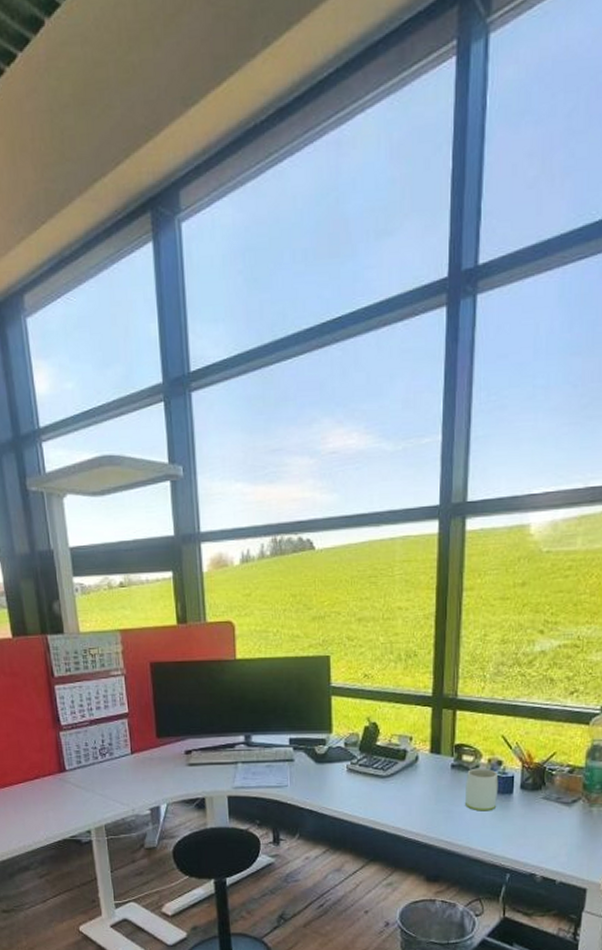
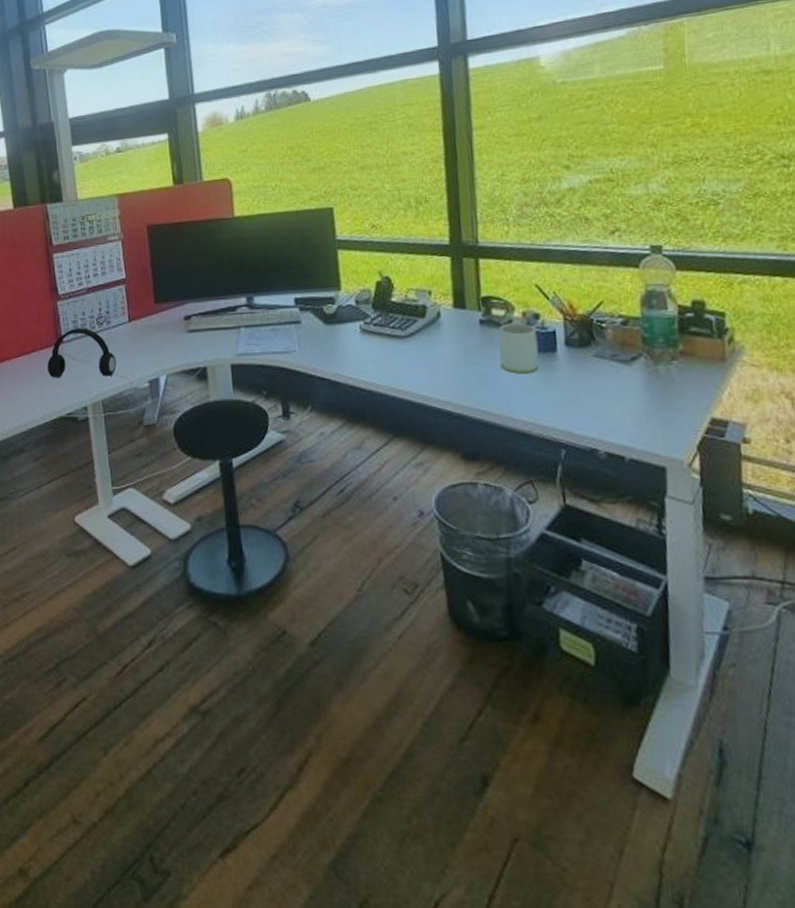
headset: none [50,758,119,804] -> present [47,328,116,377]

